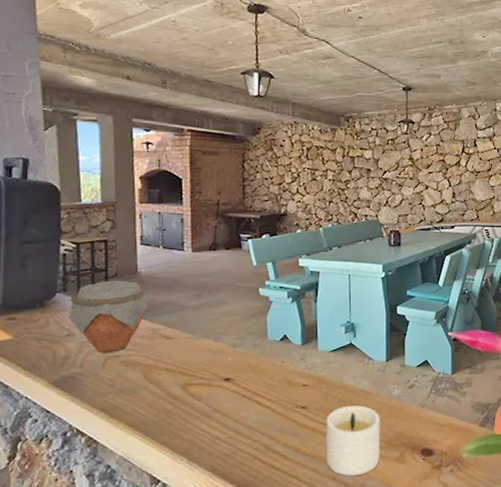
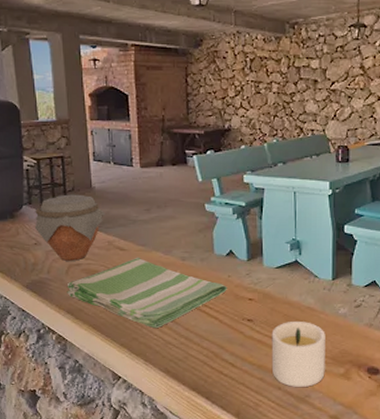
dish towel: none [102,345,280,423] -> present [67,257,227,329]

